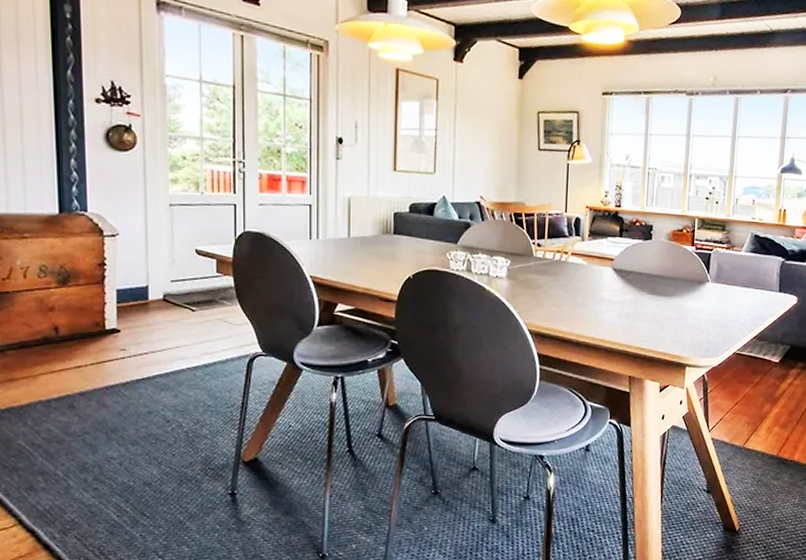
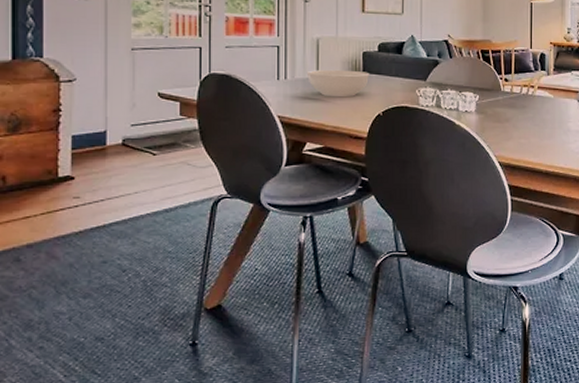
bowl: none [338,229,401,259] -> present [306,69,370,98]

